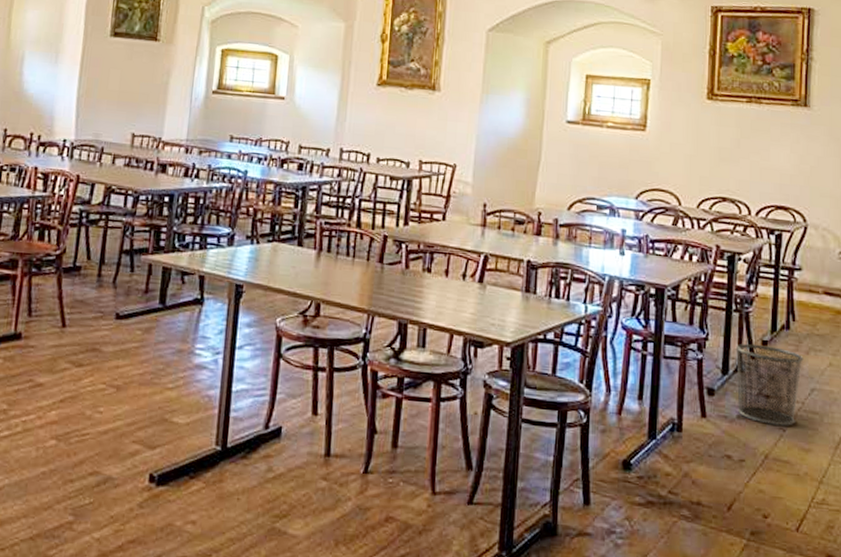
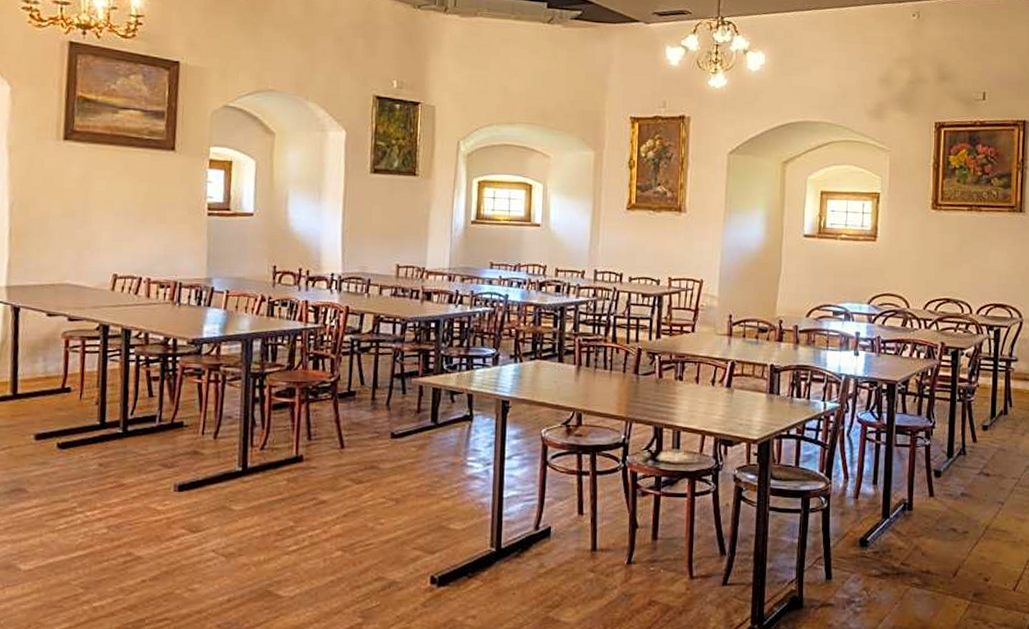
waste bin: present [735,343,804,426] -> none [959,429,1019,500]

